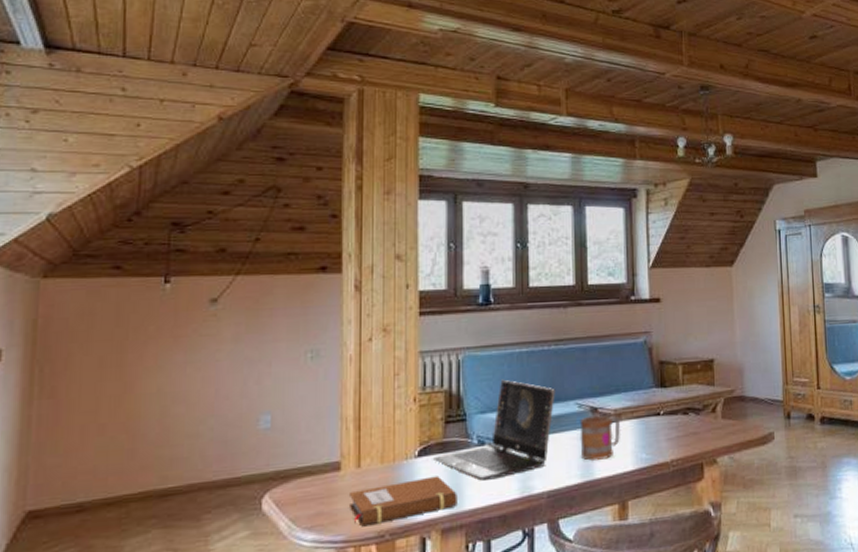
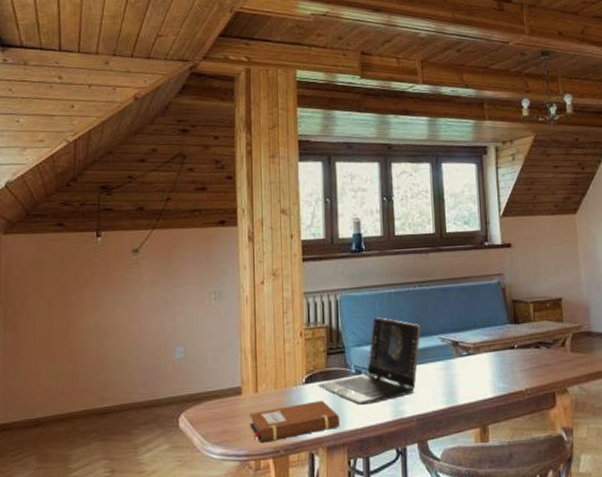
mug: present [579,415,621,461] -> none [443,348,480,389]

